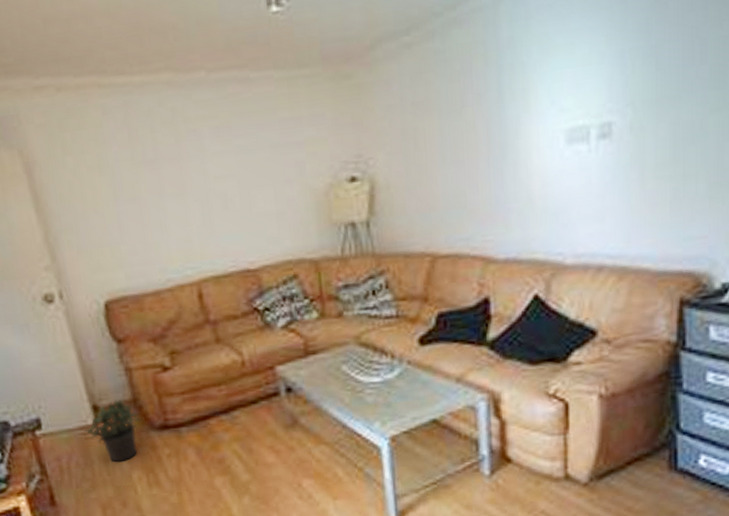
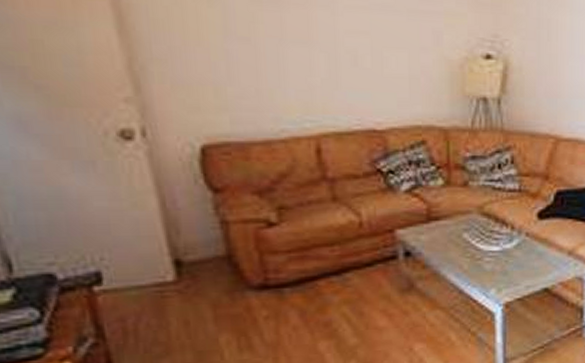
potted plant: present [85,399,141,463] -> none [161,255,236,325]

